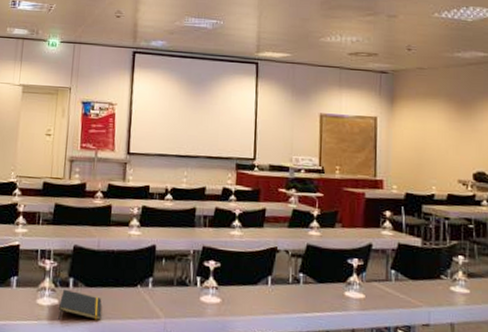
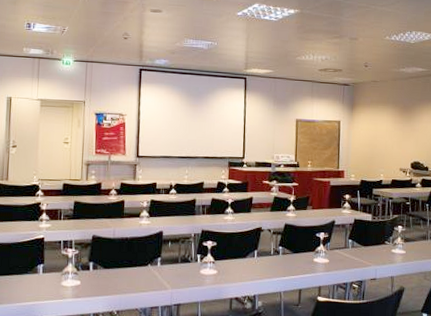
notepad: present [58,289,102,320] -> none [80,271,119,297]

